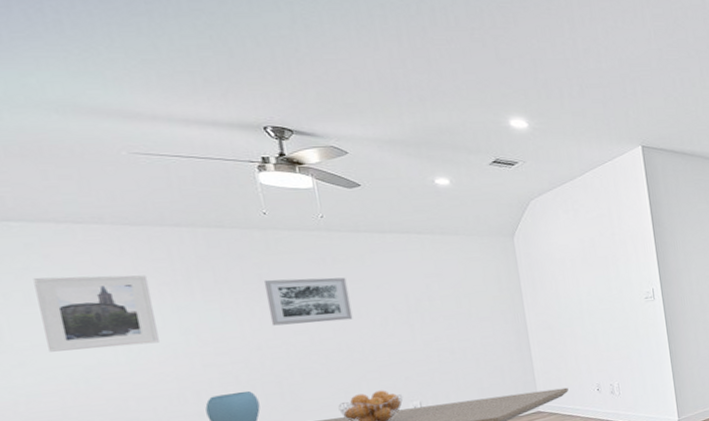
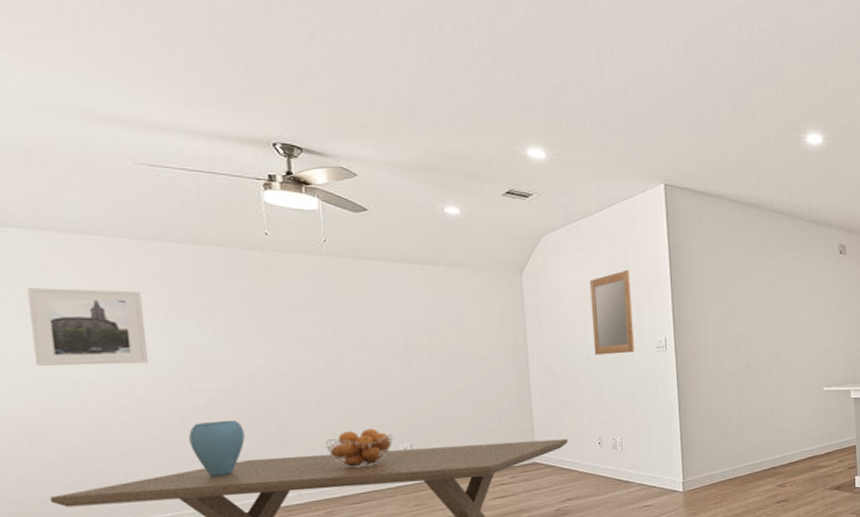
wall art: present [263,277,353,326] -> none [259,303,348,353]
home mirror: none [577,227,625,309] -> present [589,269,634,355]

